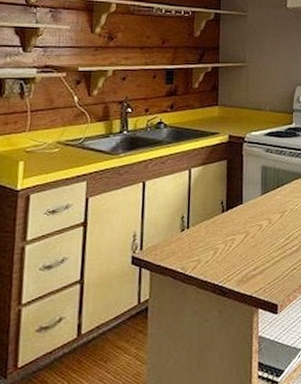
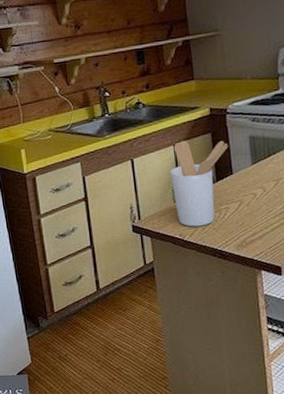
utensil holder: none [181,166,242,259] -> present [170,140,229,227]

